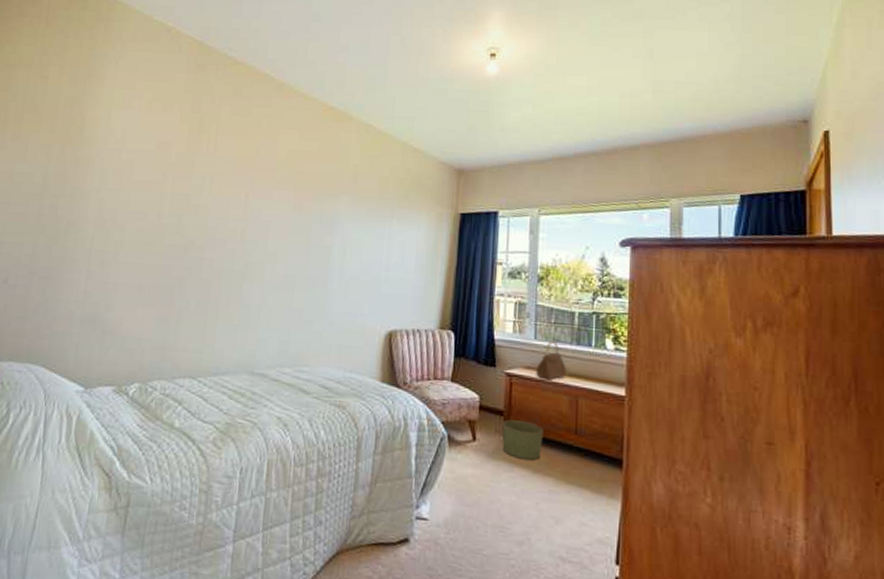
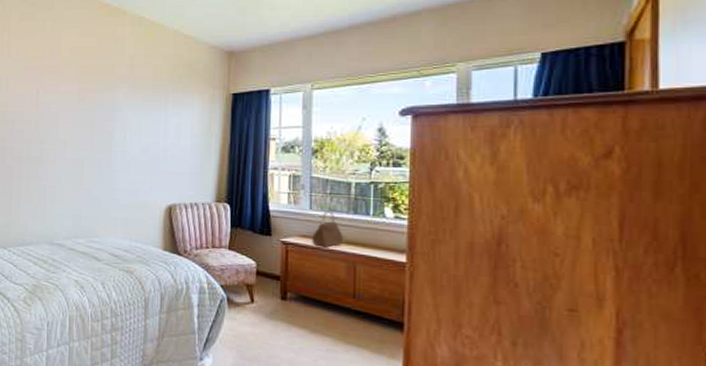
basket: present [502,419,543,460] -> none [279,284,320,321]

